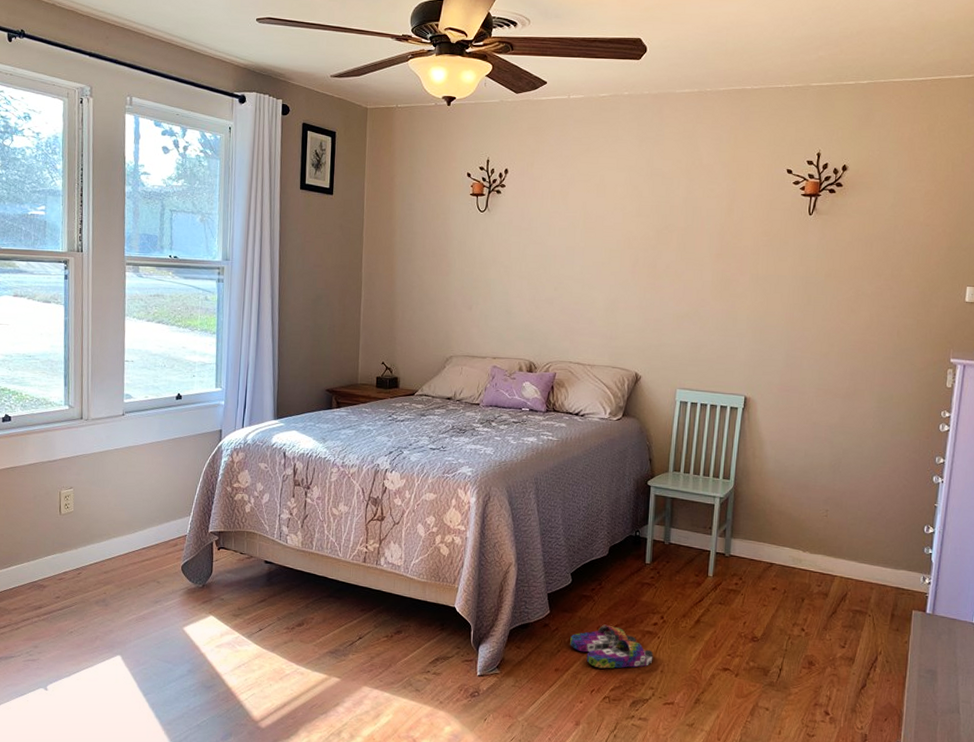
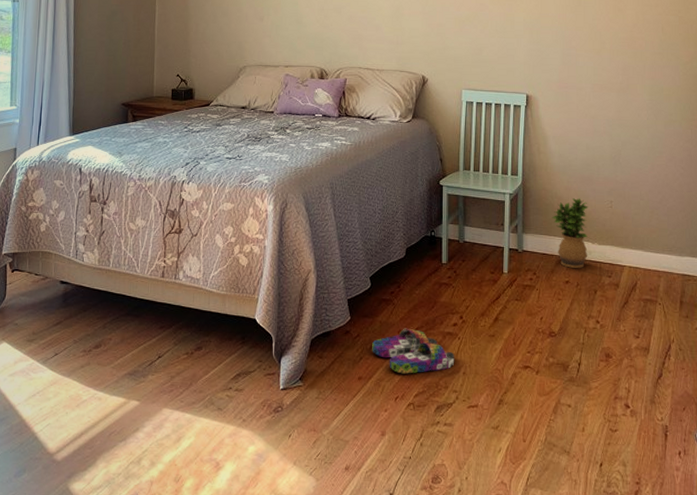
potted plant: none [763,505,802,576] -> present [552,198,588,268]

